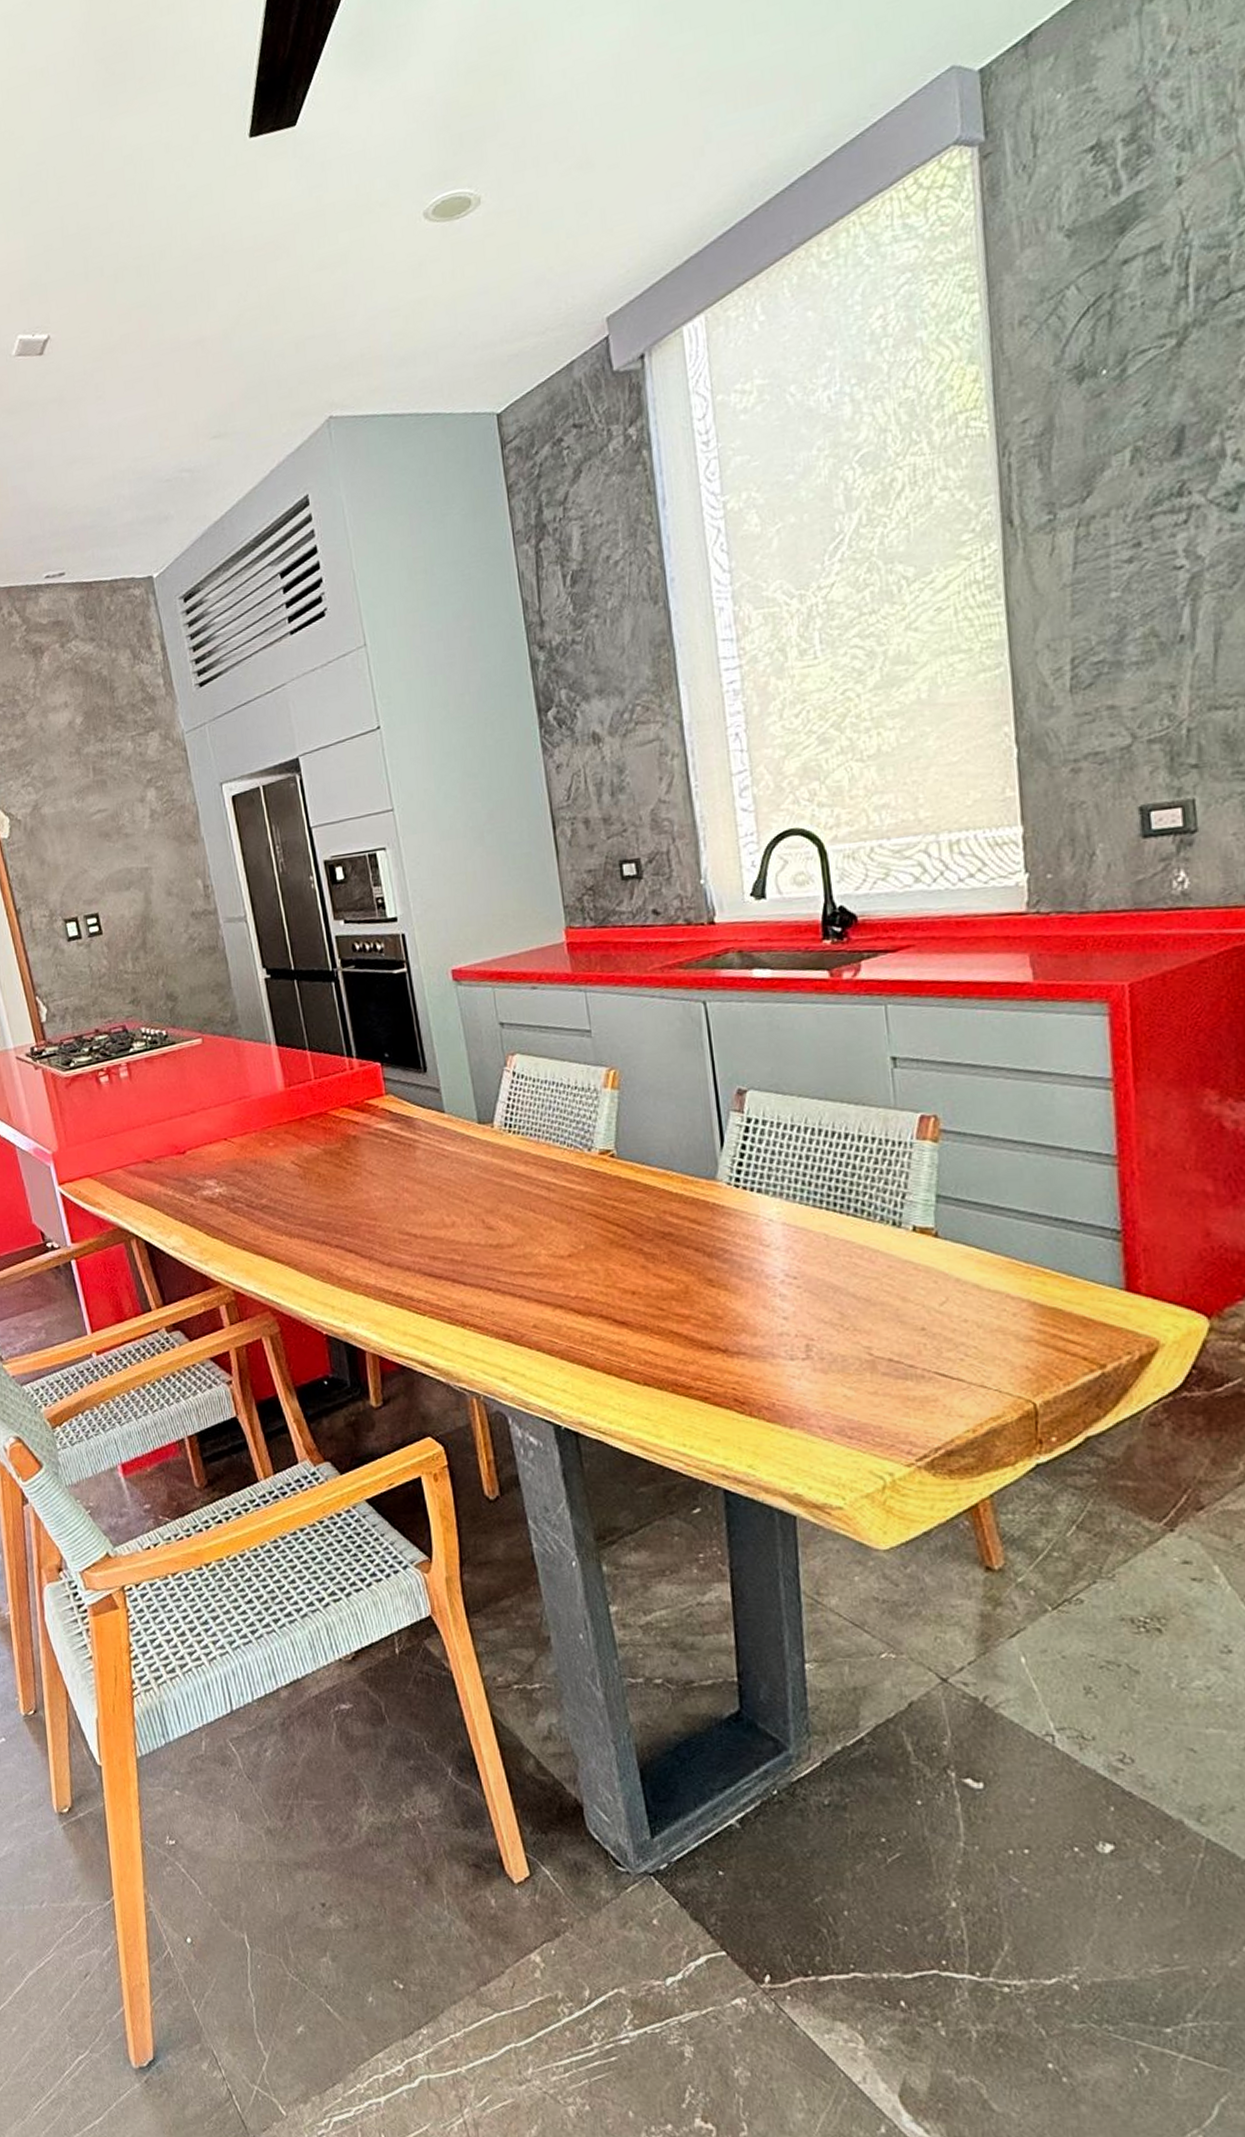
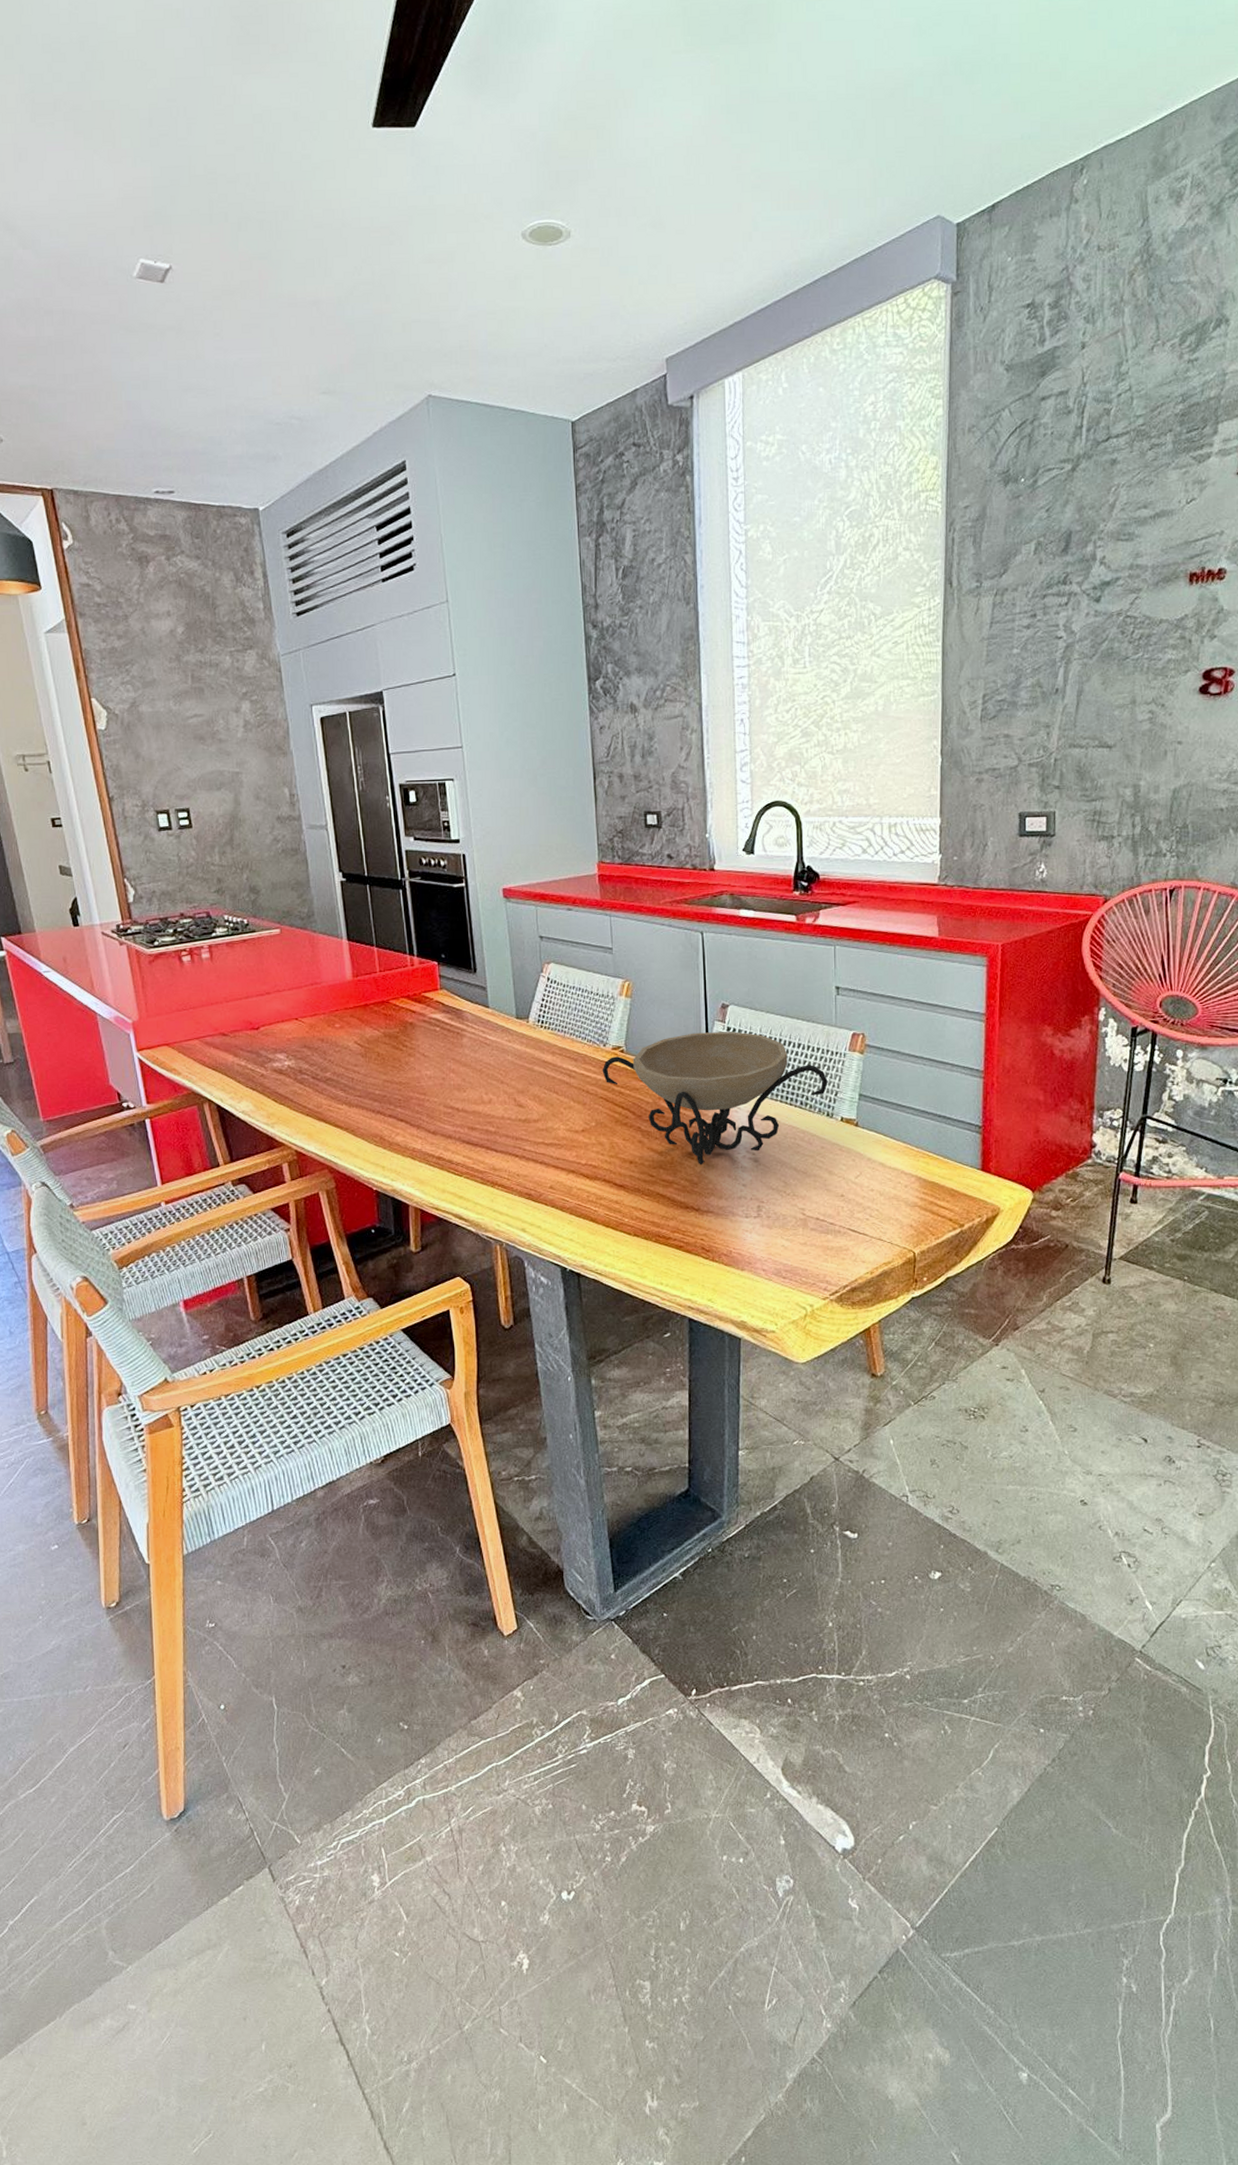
decorative bowl: none [588,1123,891,1295] -> present [602,1032,828,1165]

